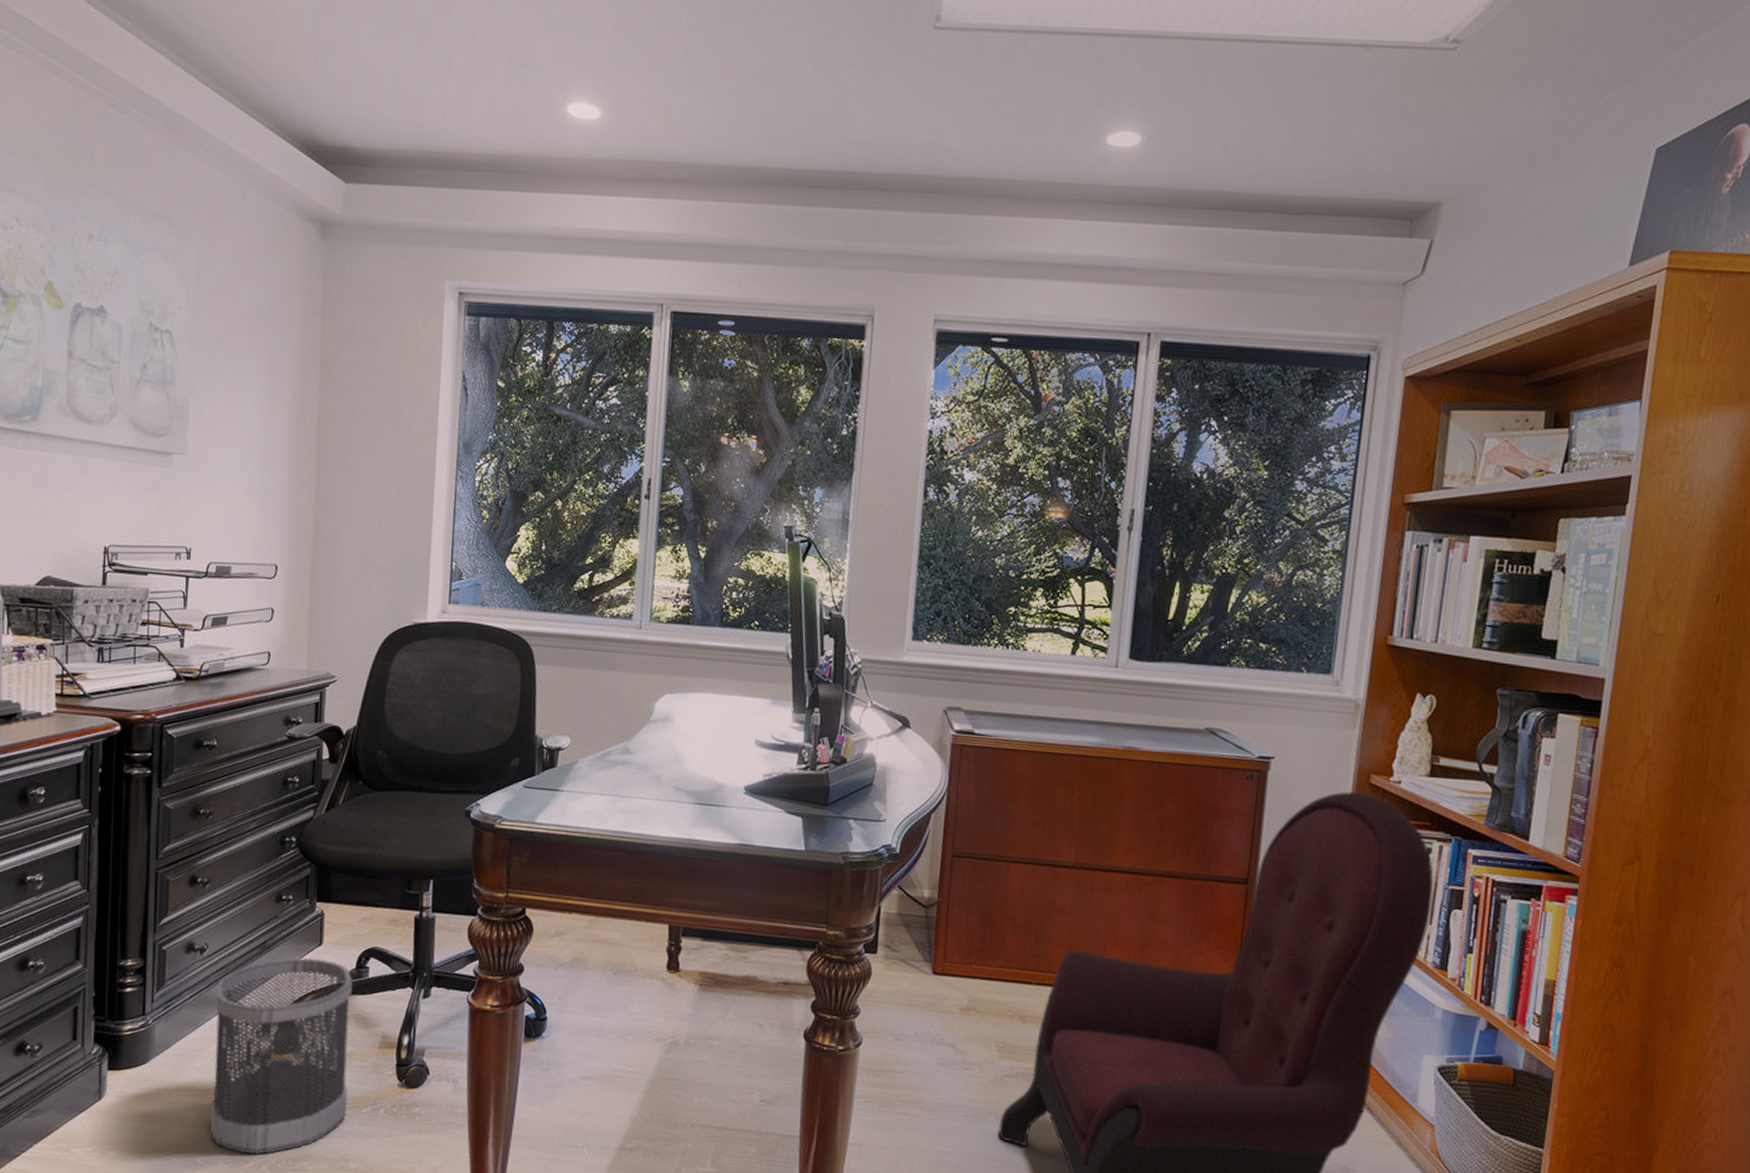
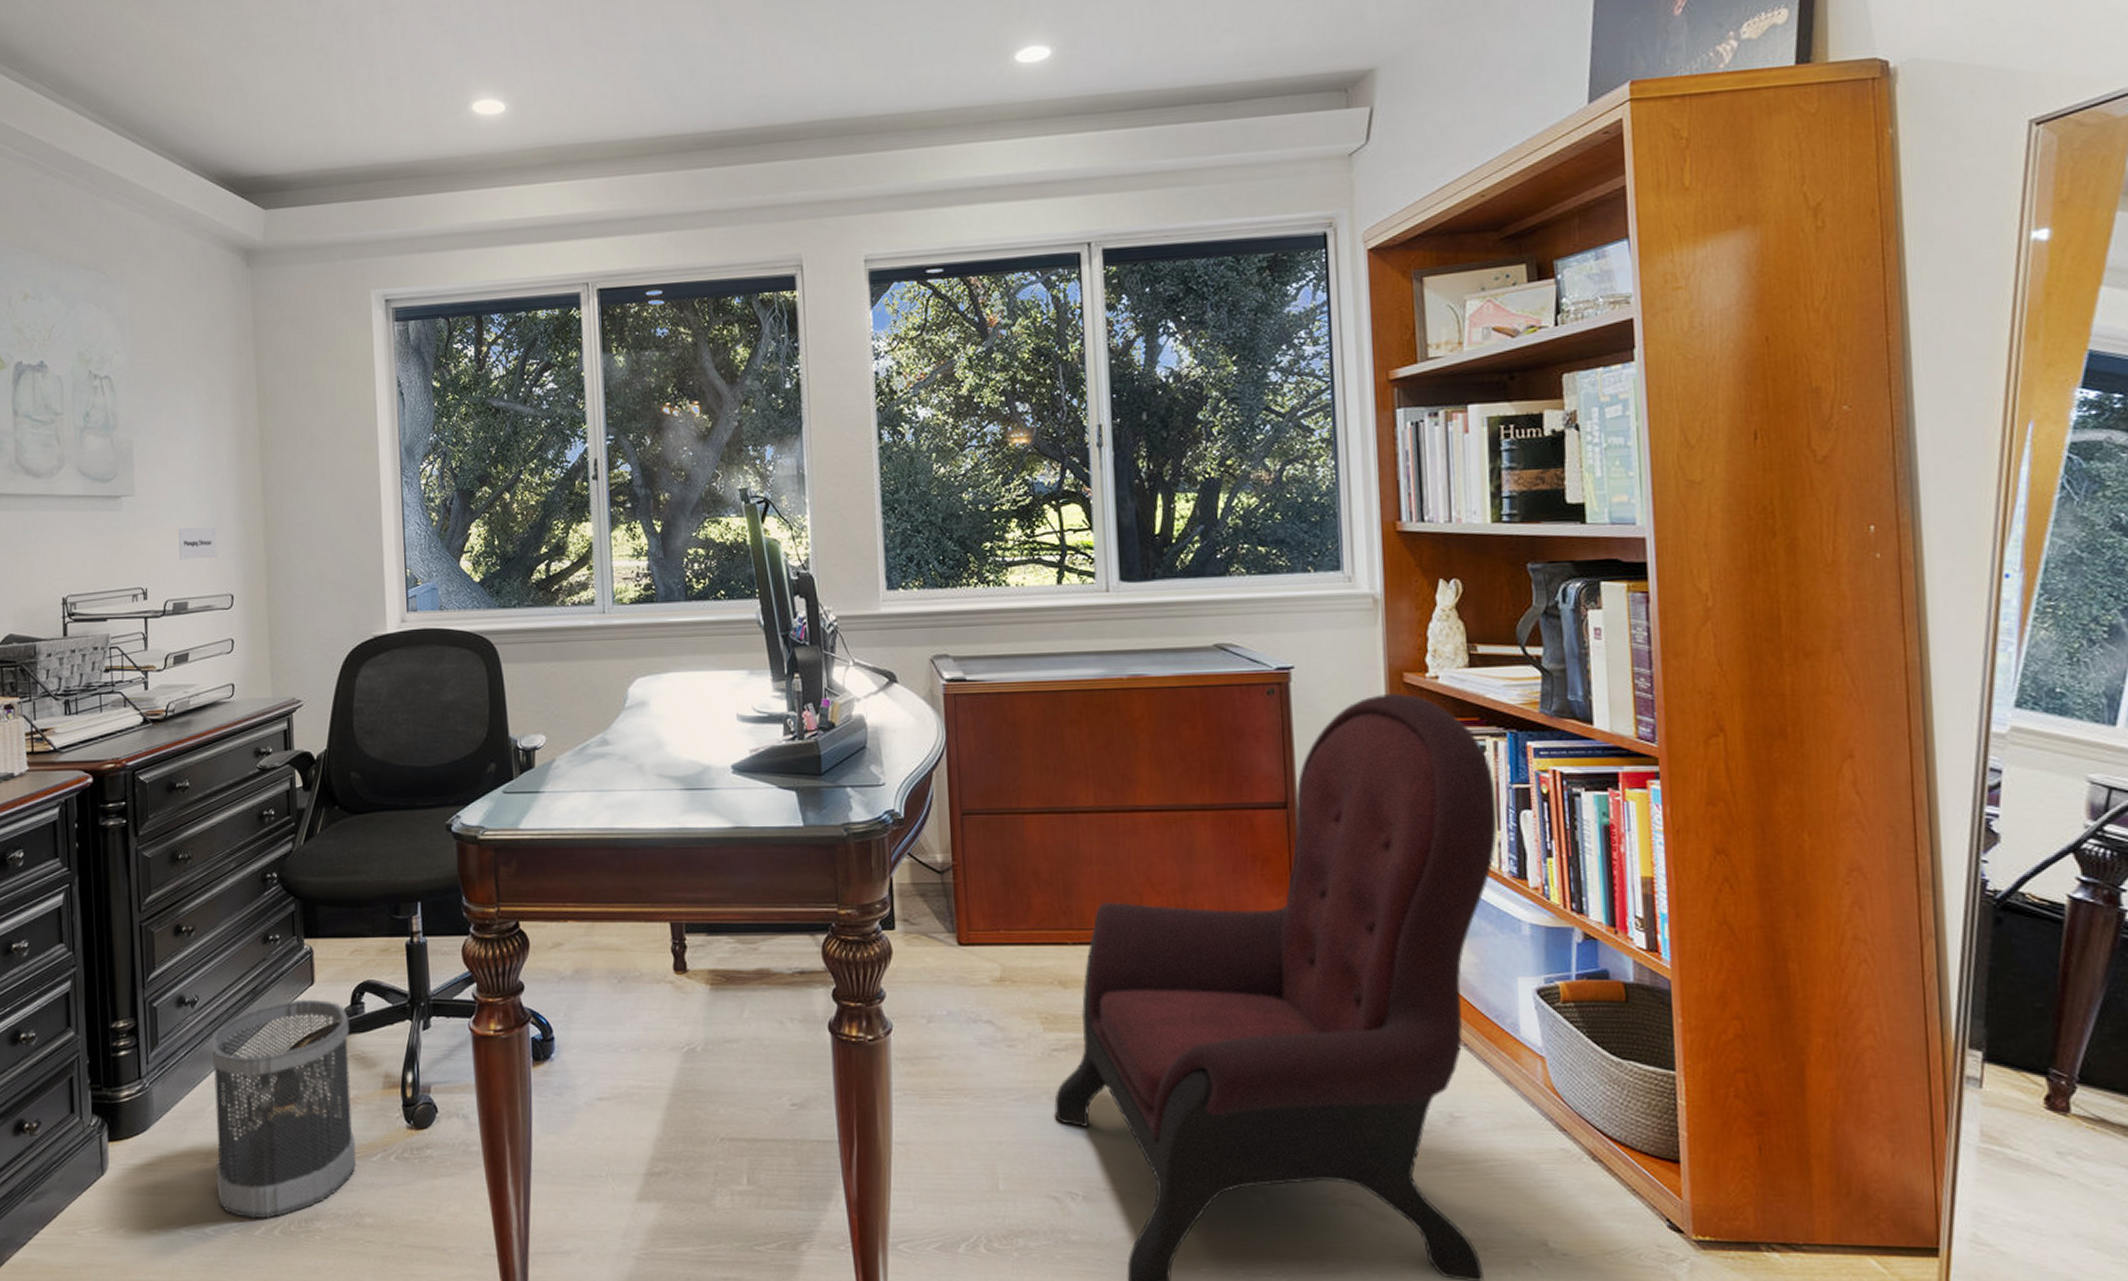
nameplate: none [227,492,266,527] -> present [178,526,217,560]

